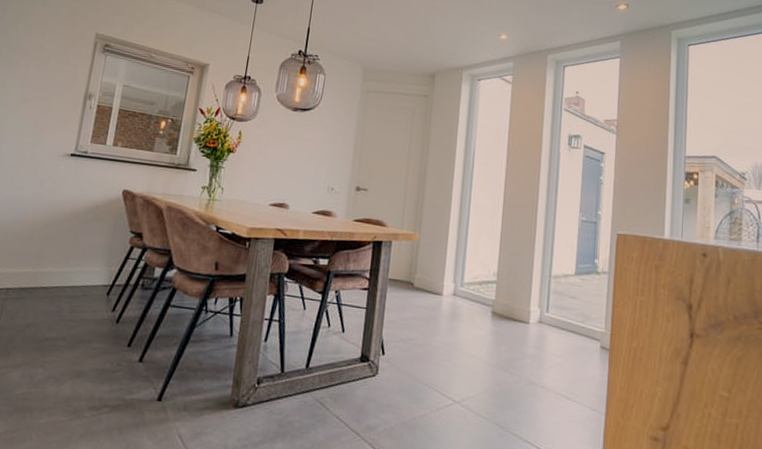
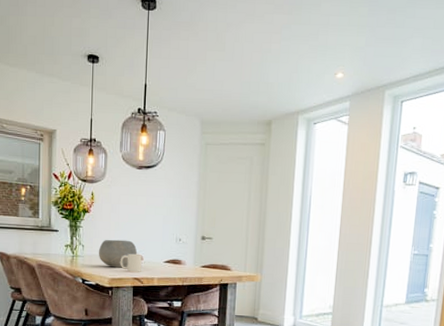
bowl: none [238,183,284,217] -> present [98,239,138,268]
mug: none [262,201,288,223] -> present [120,253,142,273]

